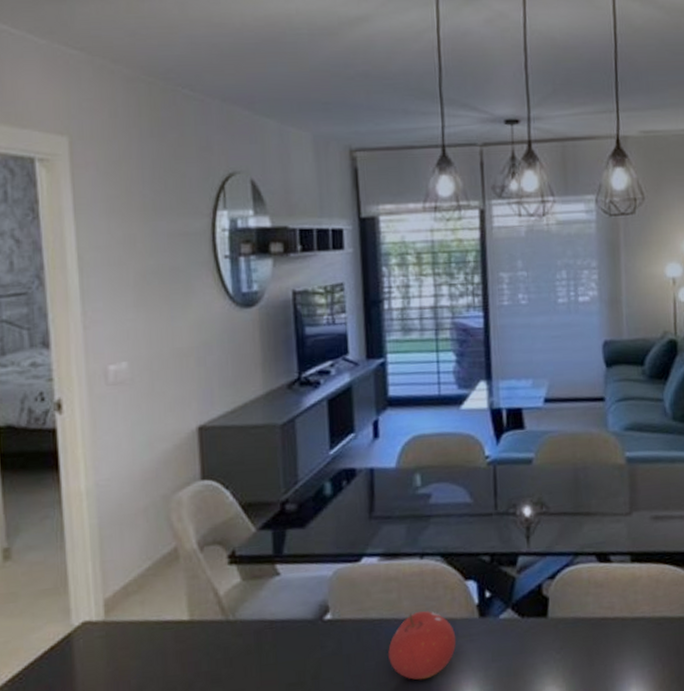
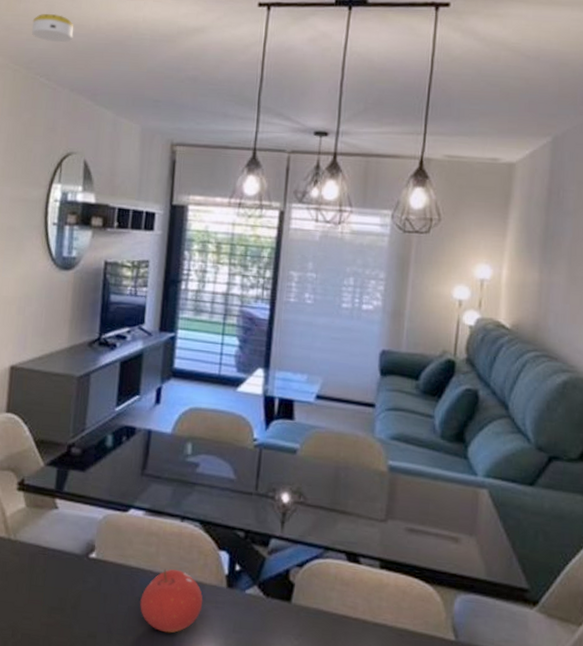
smoke detector: none [162,12,216,46] -> present [31,13,74,43]

